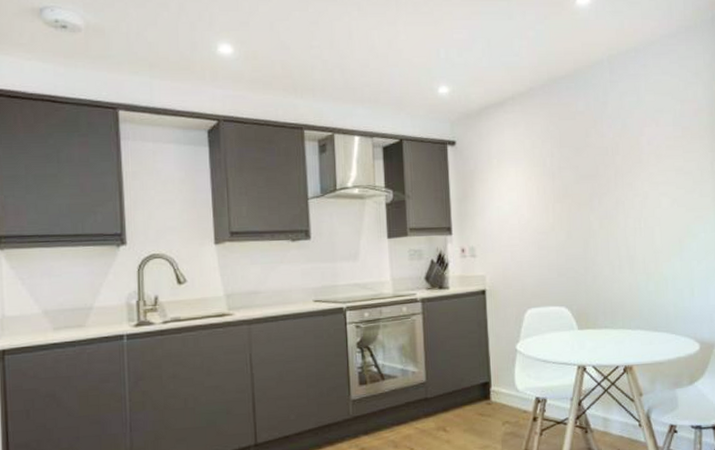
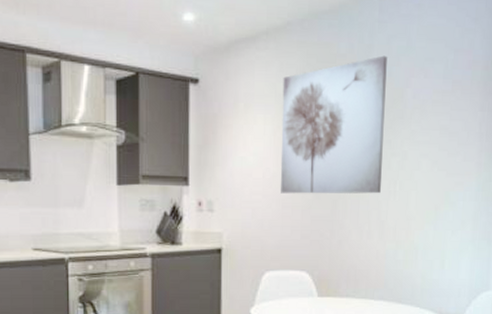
wall art: none [530,110,627,237] -> present [280,55,387,194]

